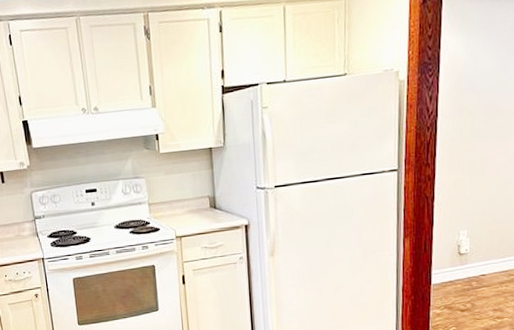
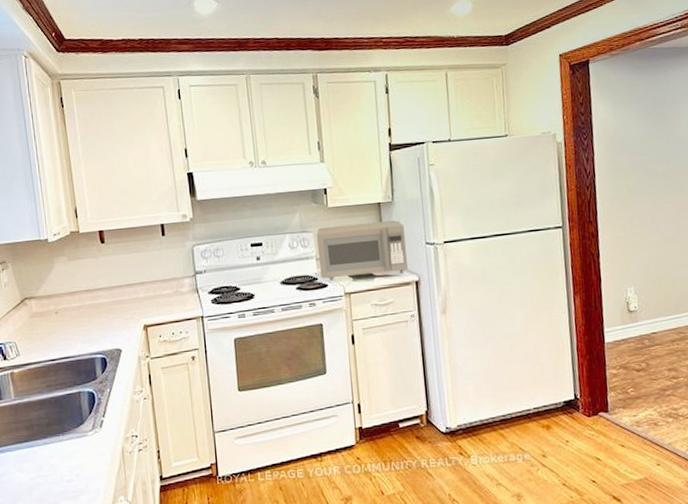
microwave: none [148,165,239,225] -> present [316,220,409,281]

